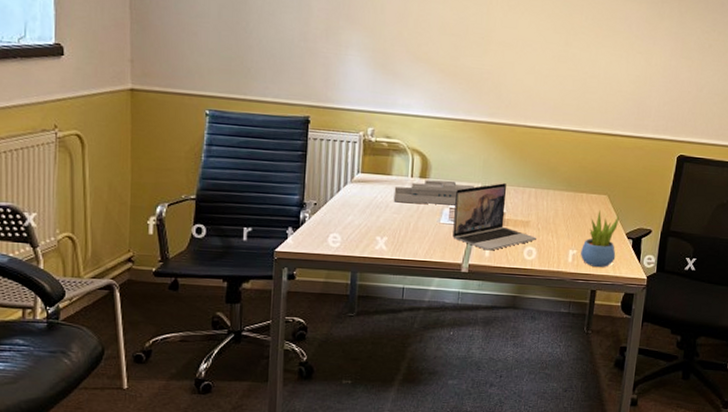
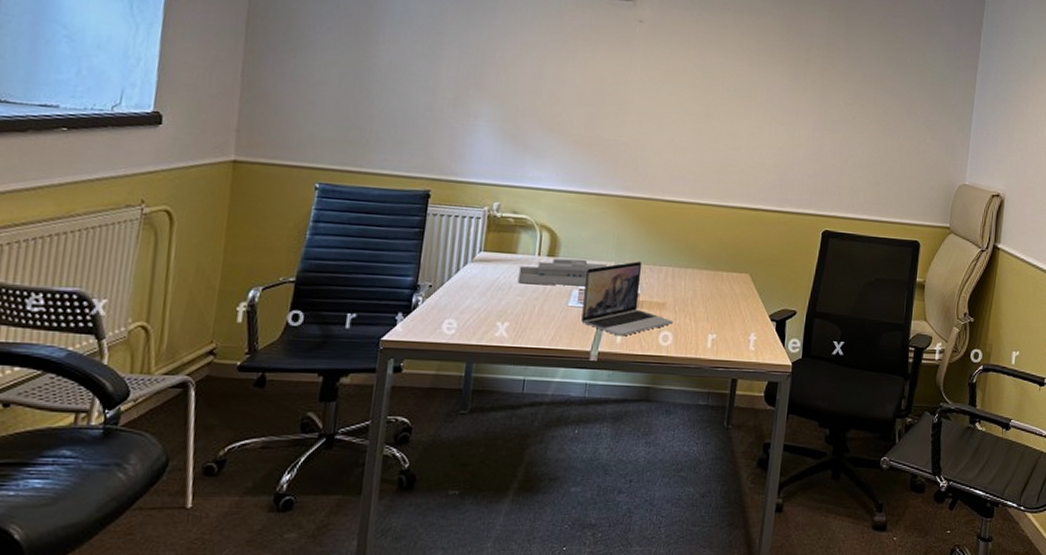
succulent plant: present [581,210,620,268] -> none [720,290,763,354]

